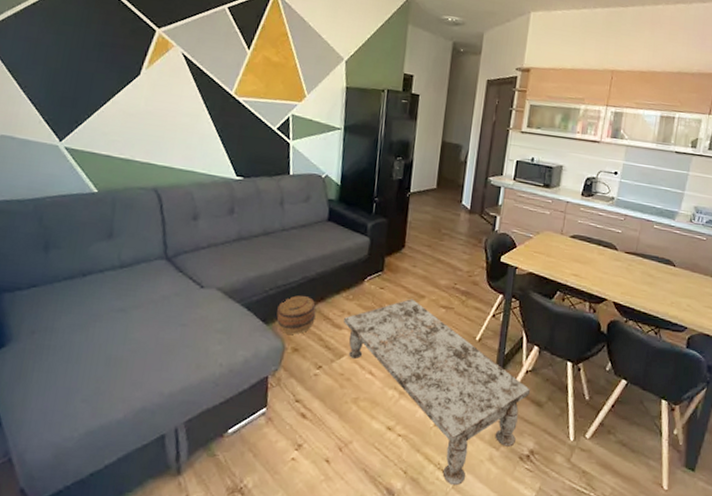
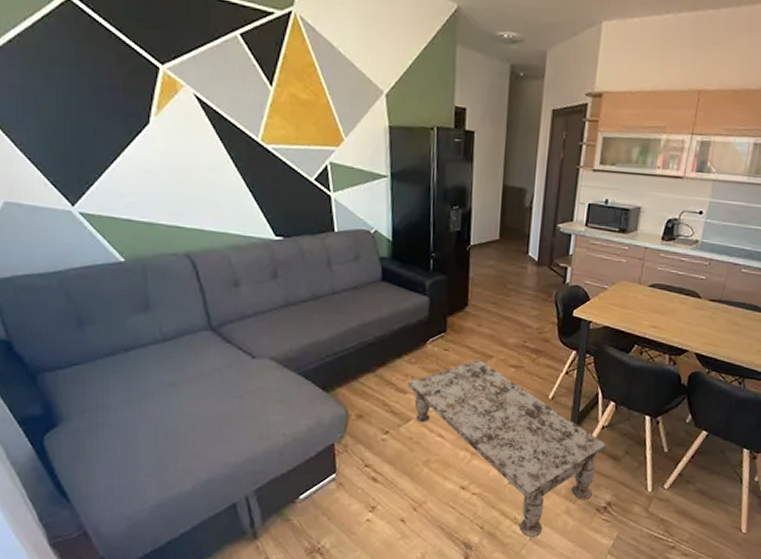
basket: present [276,295,317,335] -> none [336,360,378,401]

